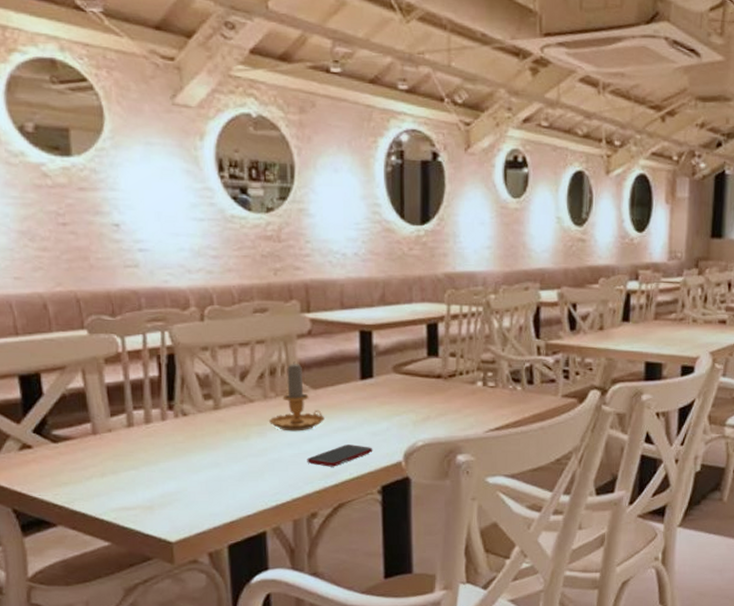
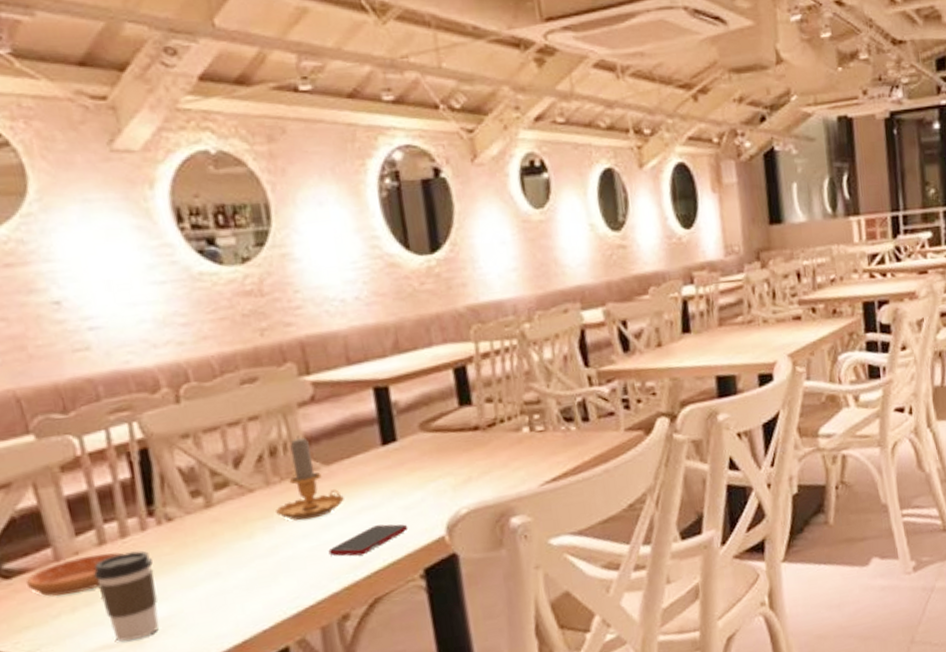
saucer: none [68,434,146,462] -> present [25,552,124,597]
coffee cup: none [121,436,169,507] -> present [94,550,160,642]

